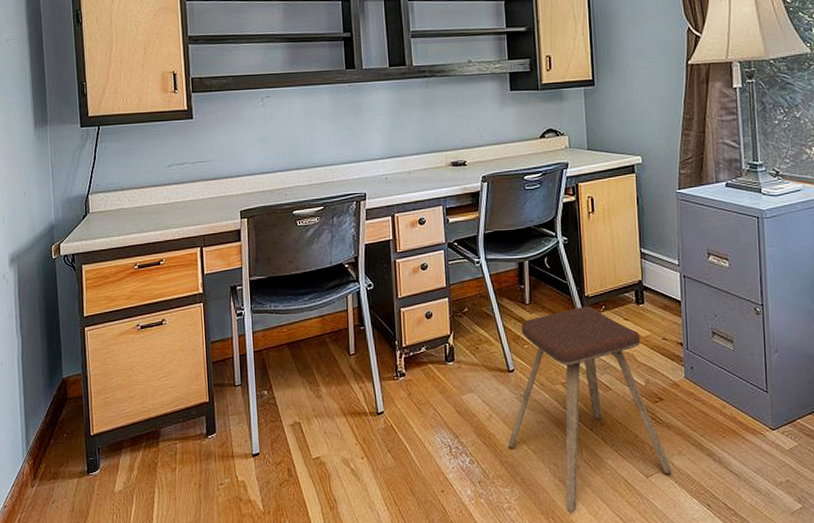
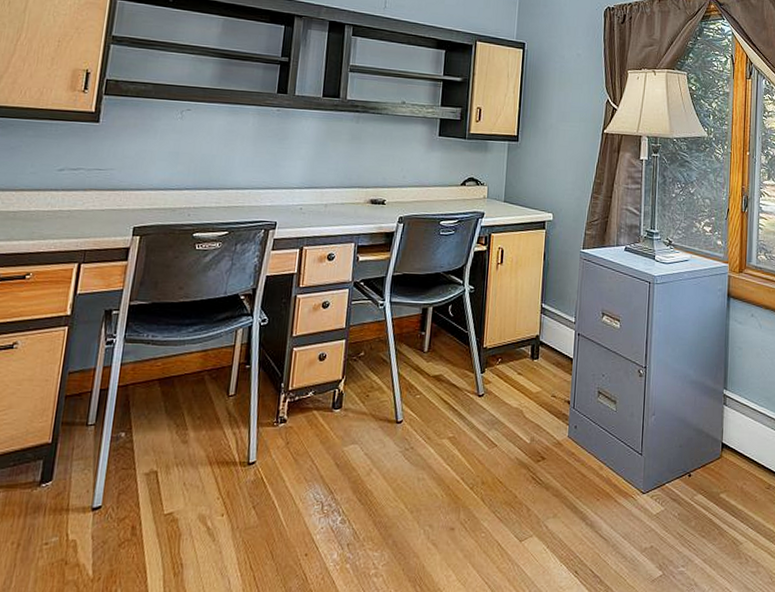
music stool: present [508,306,672,514] -> none [385,358,545,582]

